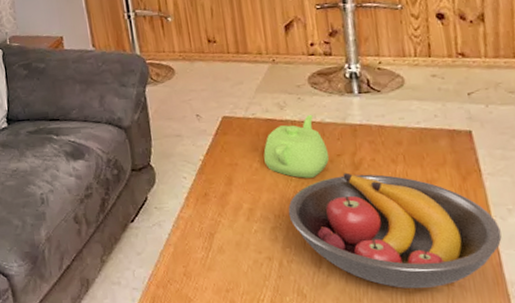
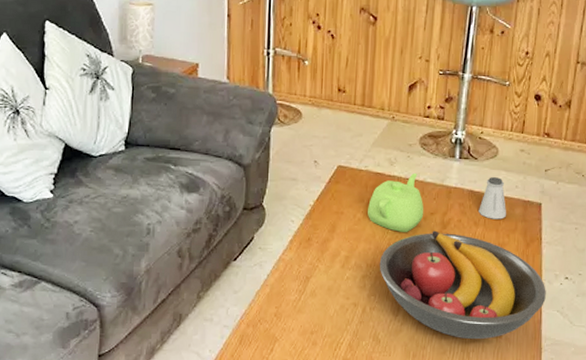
saltshaker: none [394,108,429,155] -> present [479,177,506,220]

